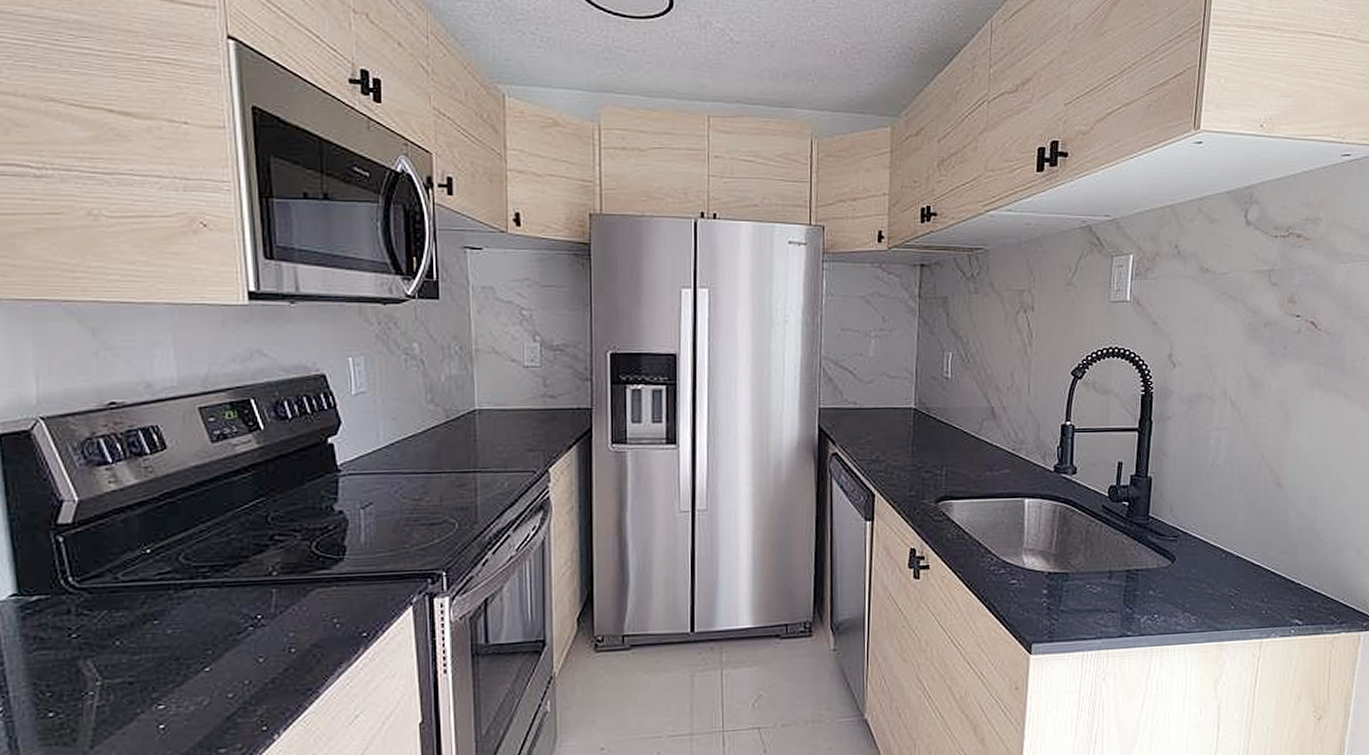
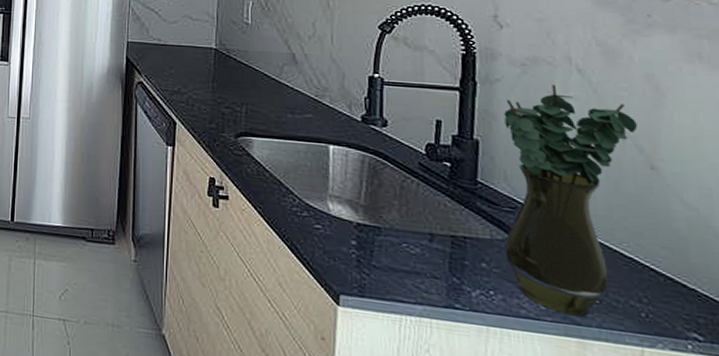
vase: none [1168,418,1270,623] -> present [504,85,637,317]

